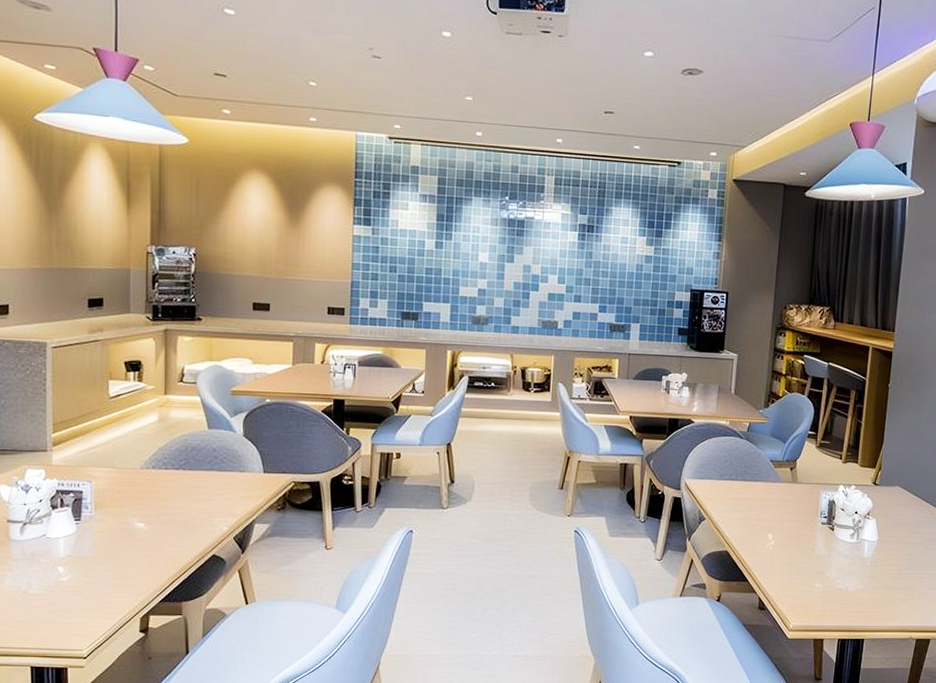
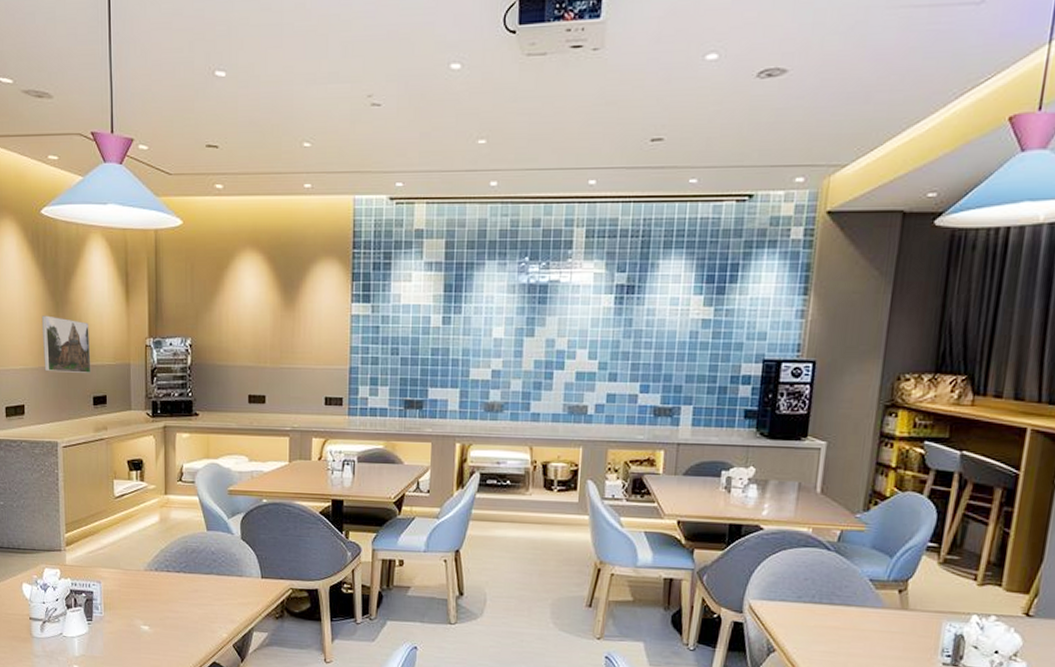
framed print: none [31,217,87,276] -> present [41,315,91,373]

